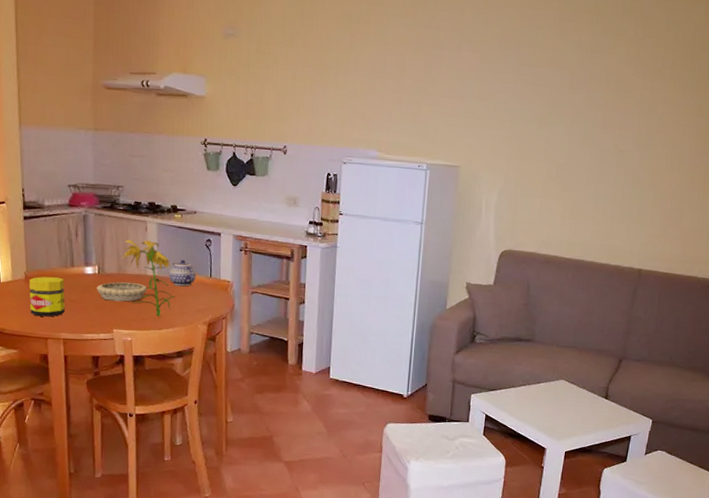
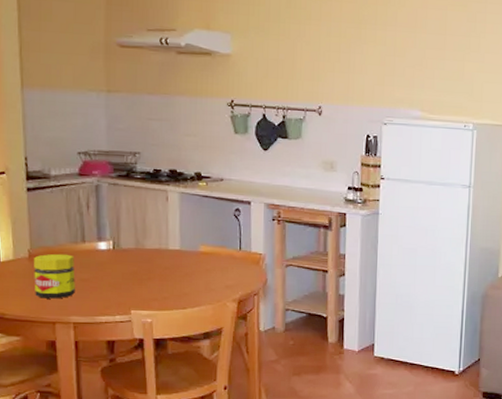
decorative bowl: present [97,282,147,302] -> none [111,258,169,280]
flower: present [122,239,176,318] -> none [140,210,201,296]
teapot: present [169,259,196,287] -> none [193,231,224,261]

